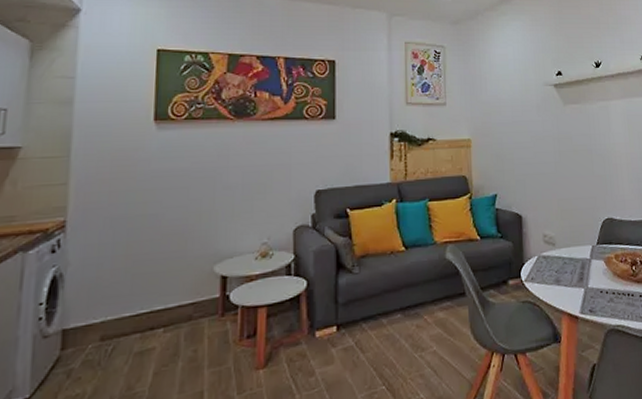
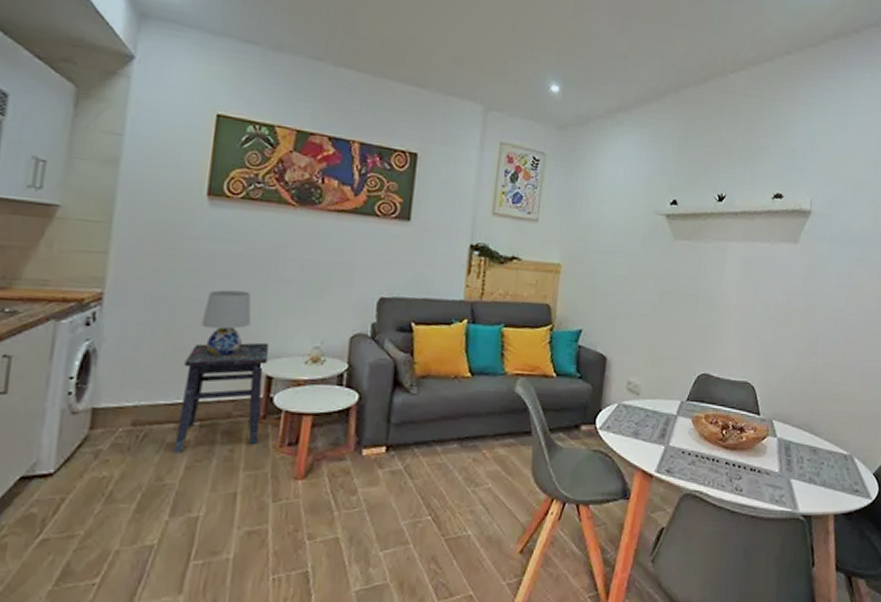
side table: none [141,245,222,362] -> present [173,342,269,454]
table lamp: none [157,201,203,265] -> present [201,289,252,357]

